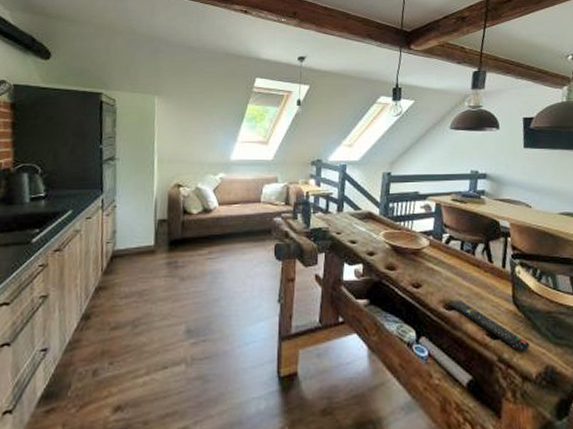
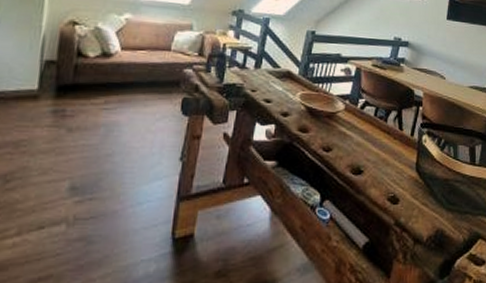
remote control: present [449,301,530,352] -> none [357,166,426,216]

